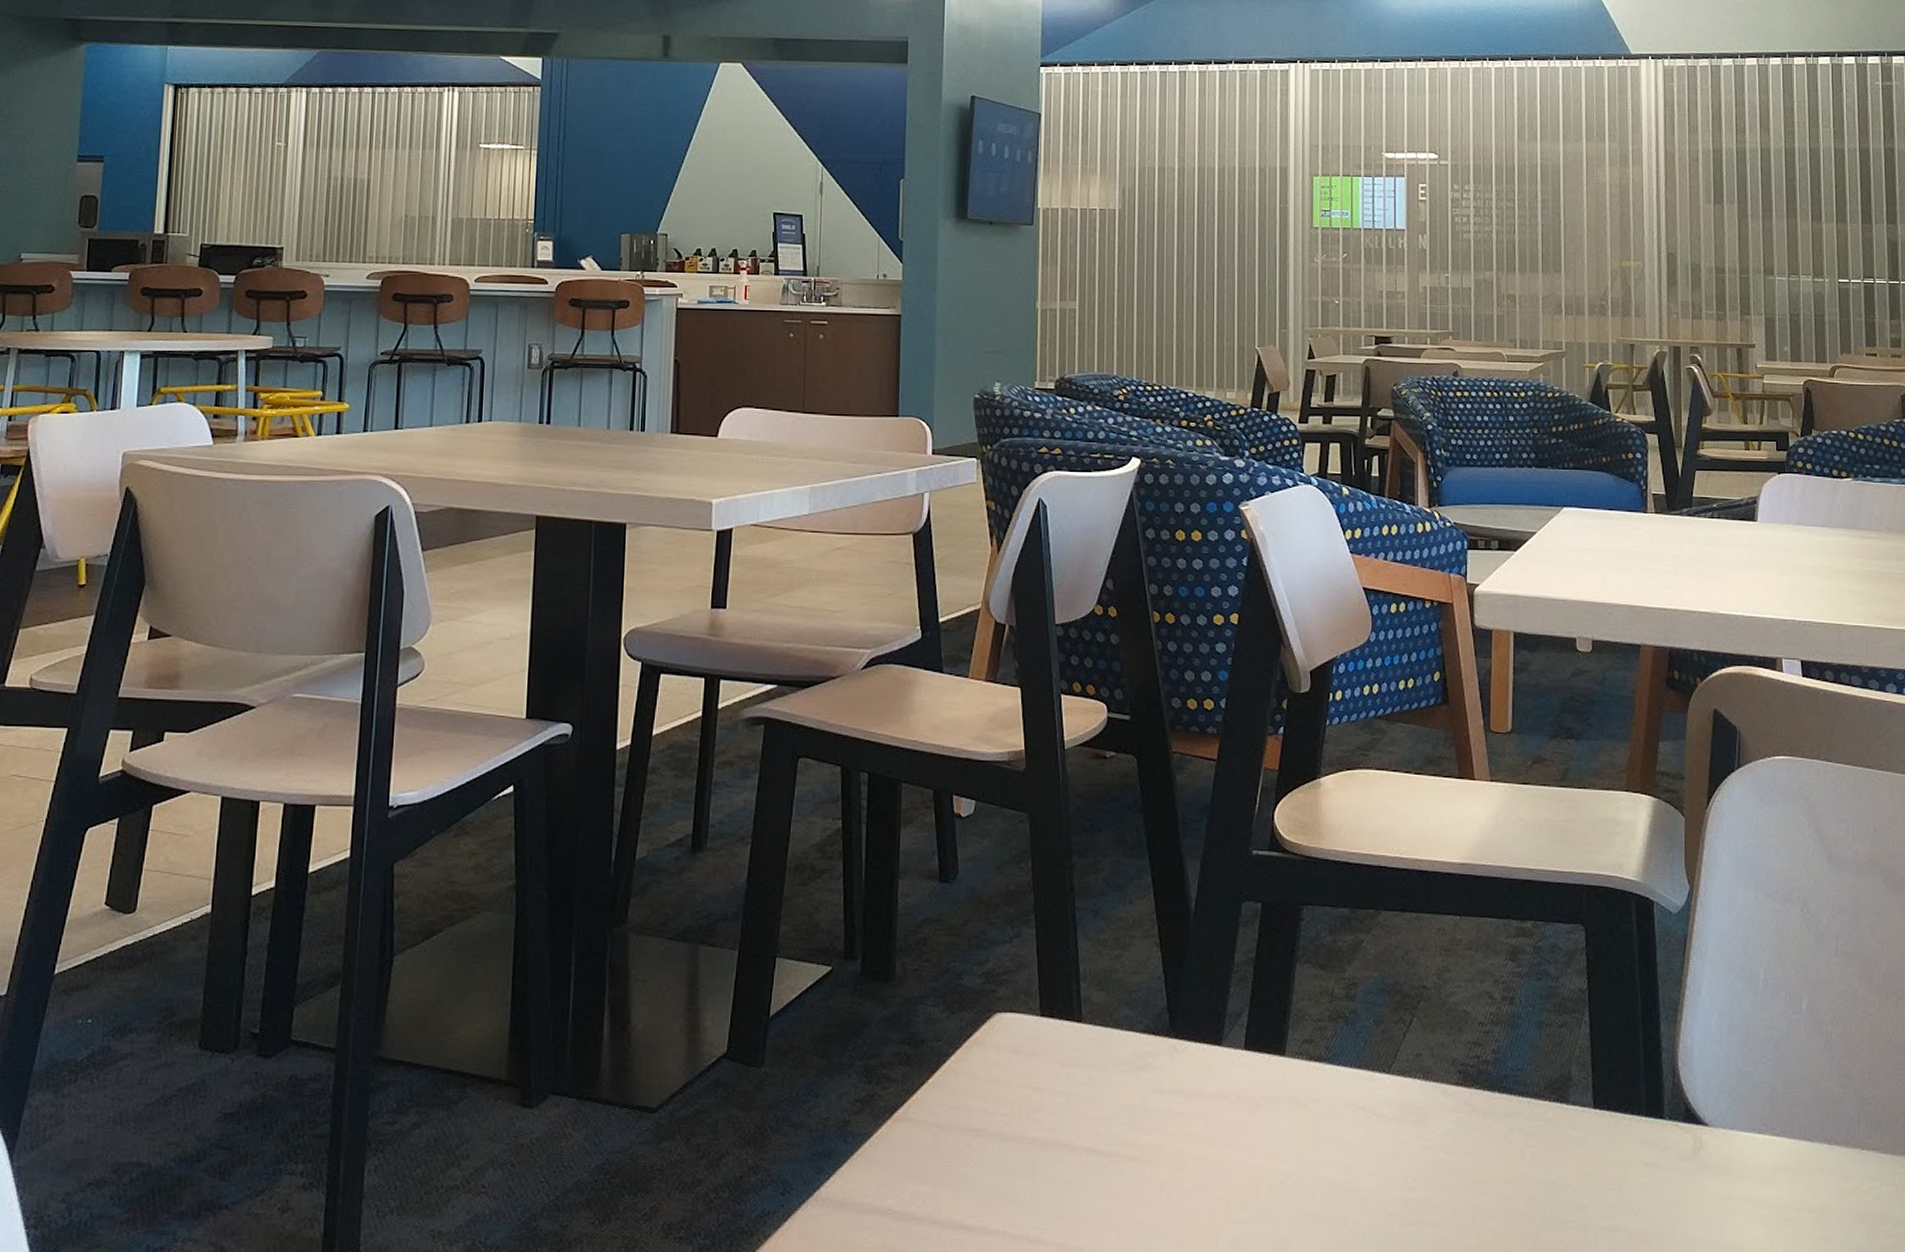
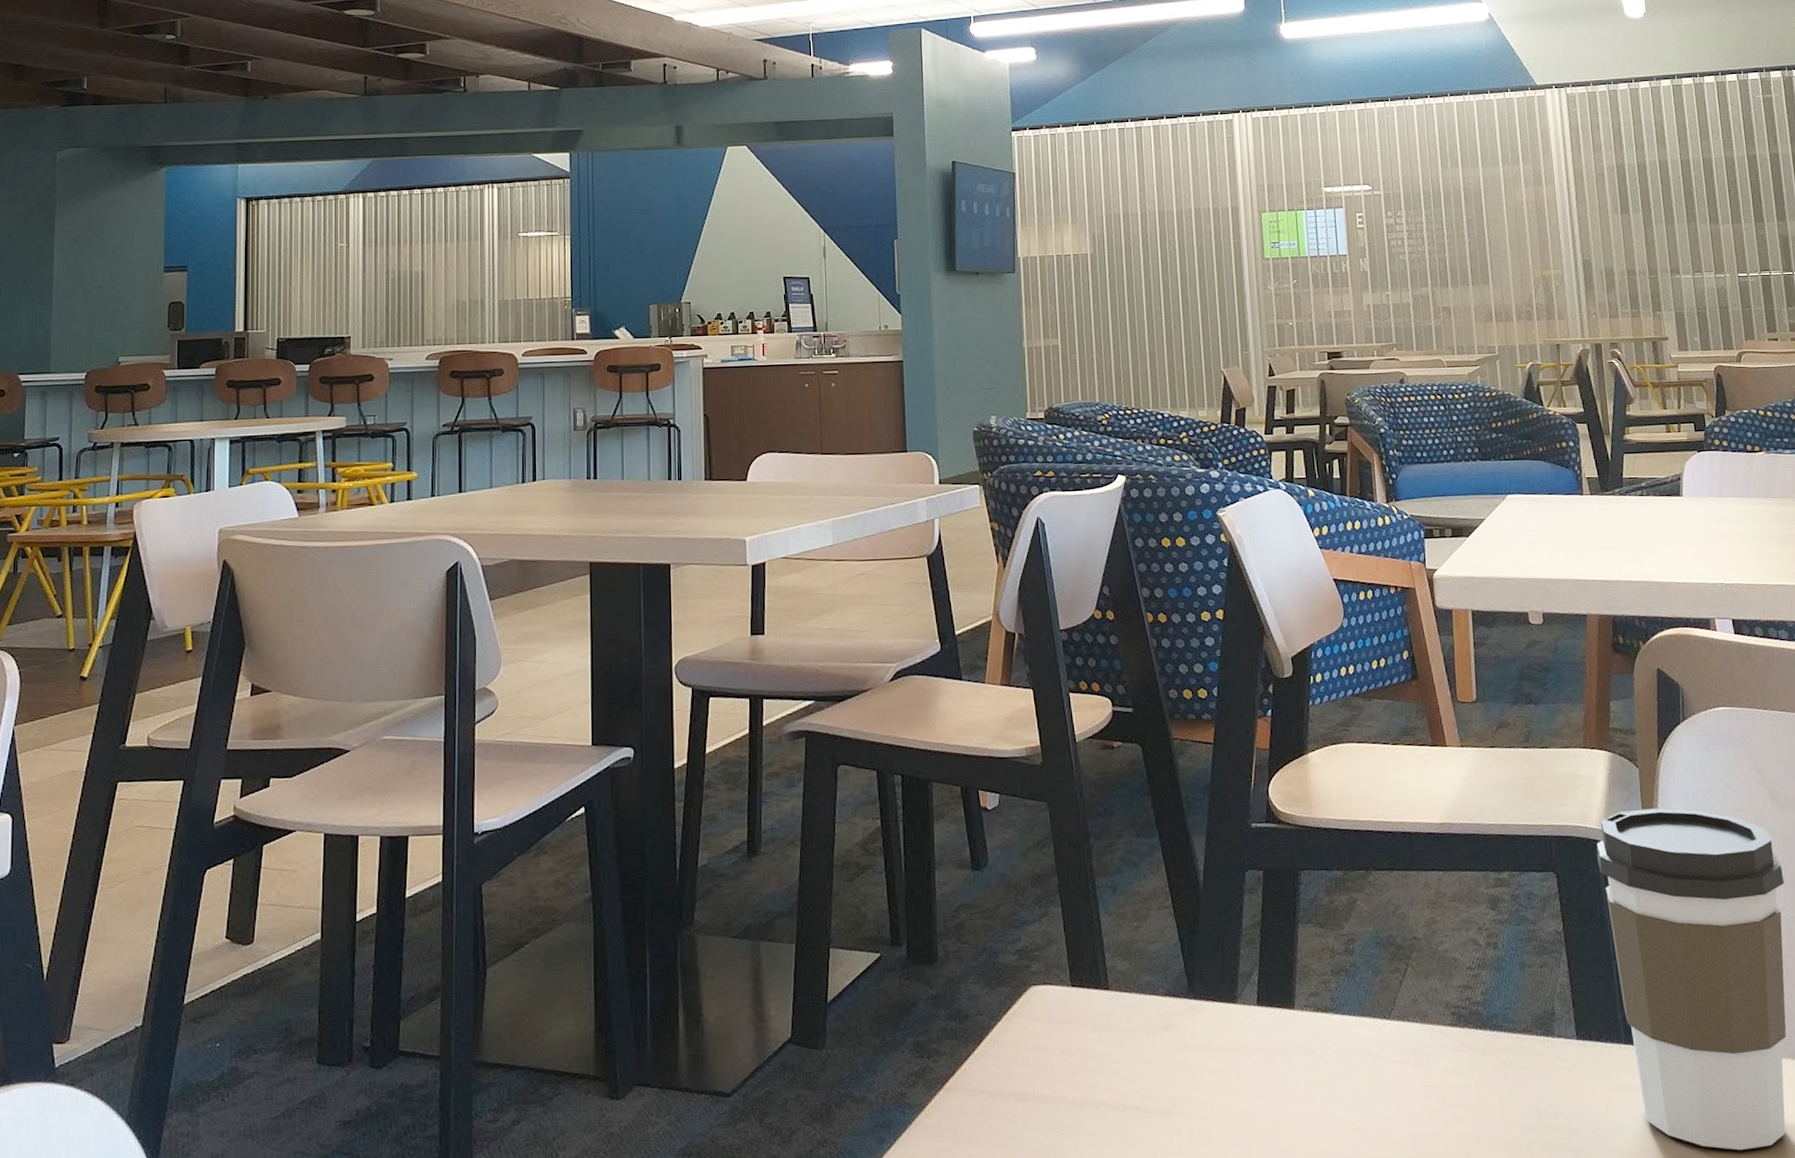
coffee cup: none [1631,862,1835,1240] -> present [1596,808,1787,1151]

